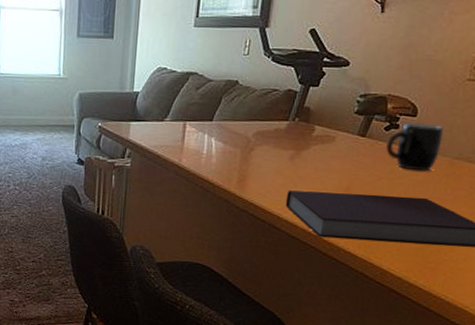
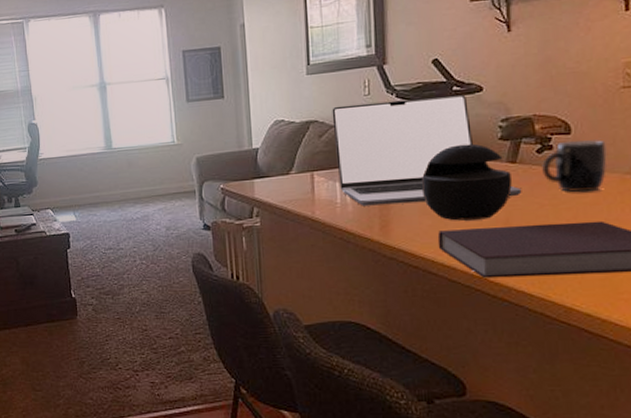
laptop: none [208,61,366,166] -> present [332,94,522,206]
speaker: none [279,113,359,185] -> present [421,143,512,221]

